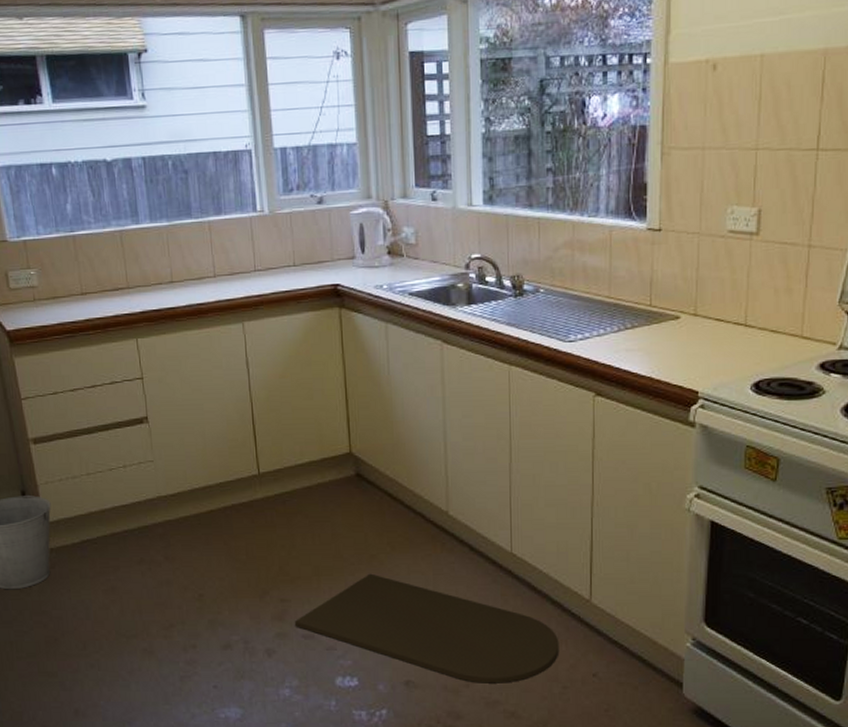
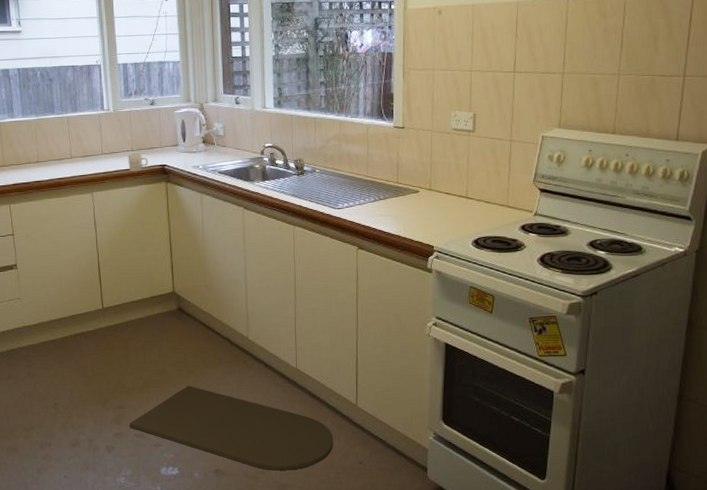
mug: none [288,268,316,295] -> present [128,152,148,172]

